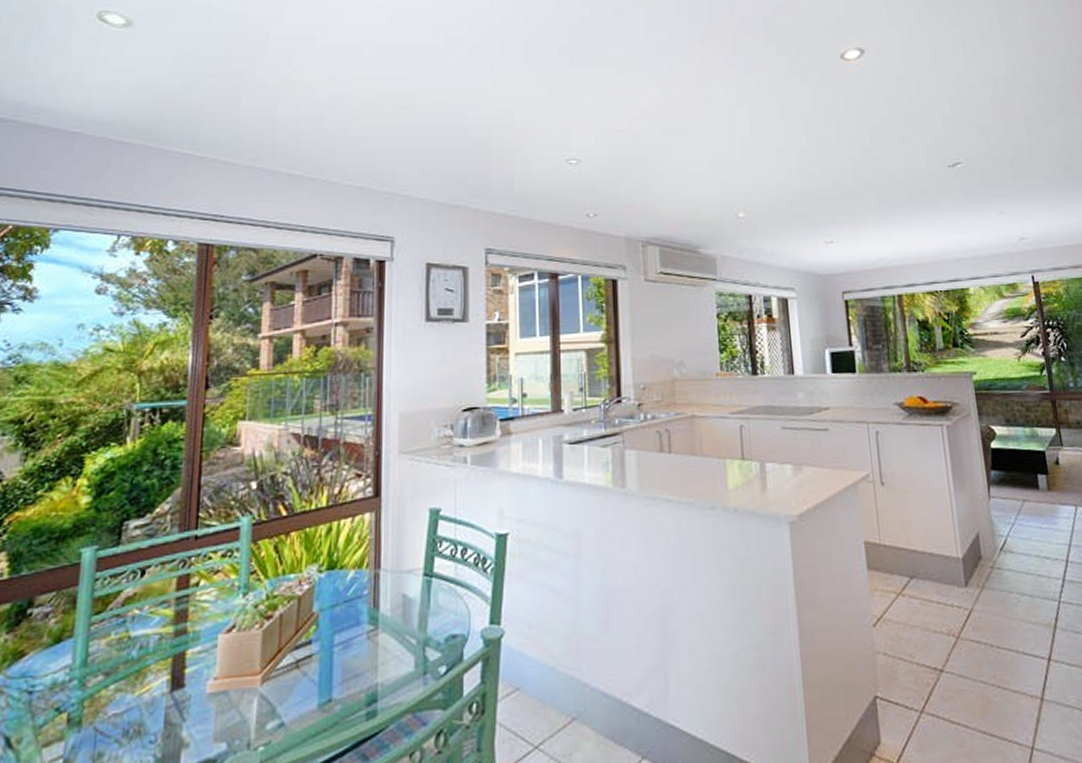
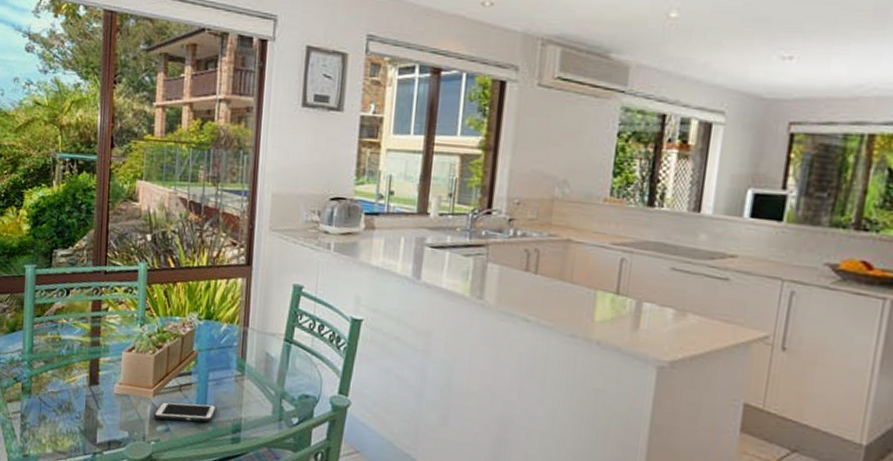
cell phone: none [261,675,345,713] -> present [153,401,217,422]

